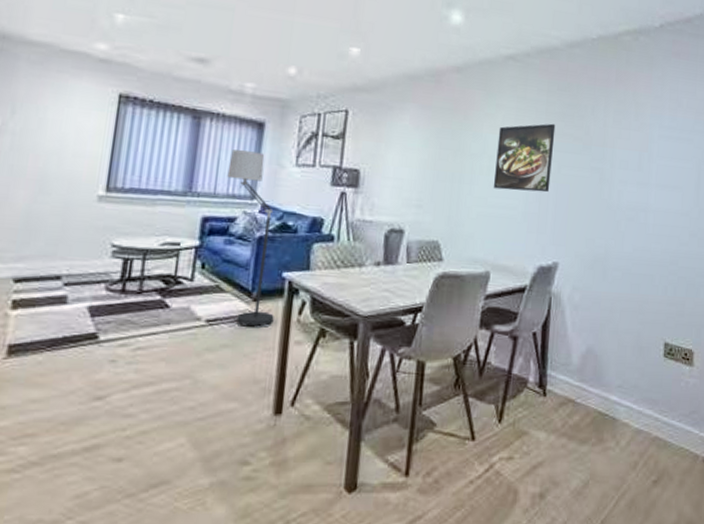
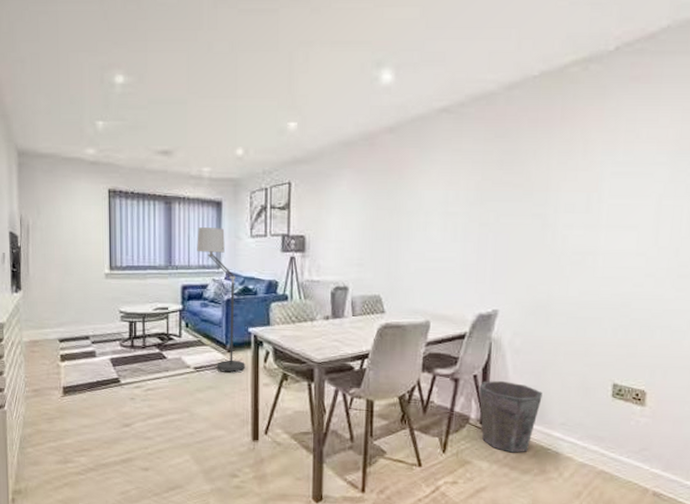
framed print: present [493,123,556,193] -> none [430,173,493,244]
waste bin: none [538,338,600,420] -> present [479,380,543,453]

